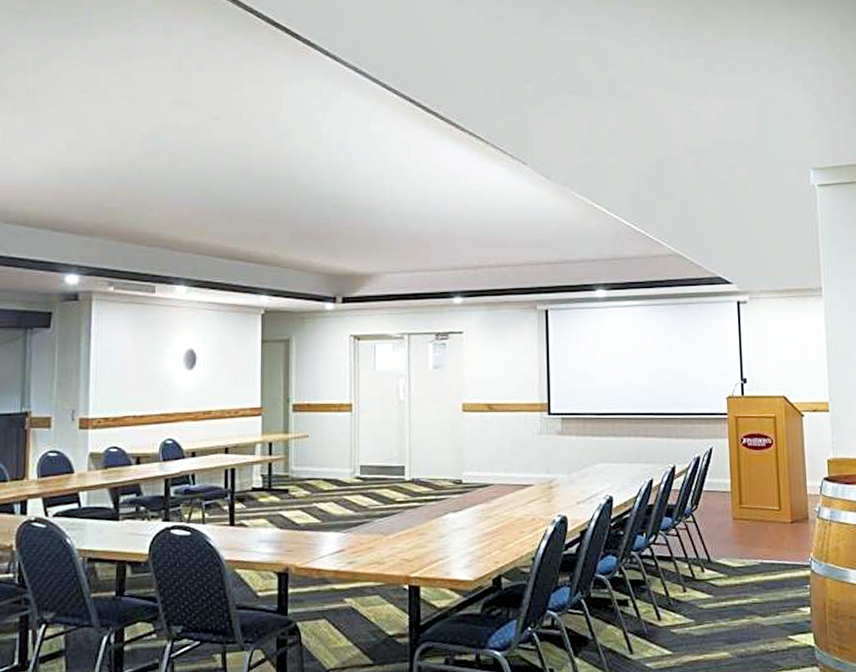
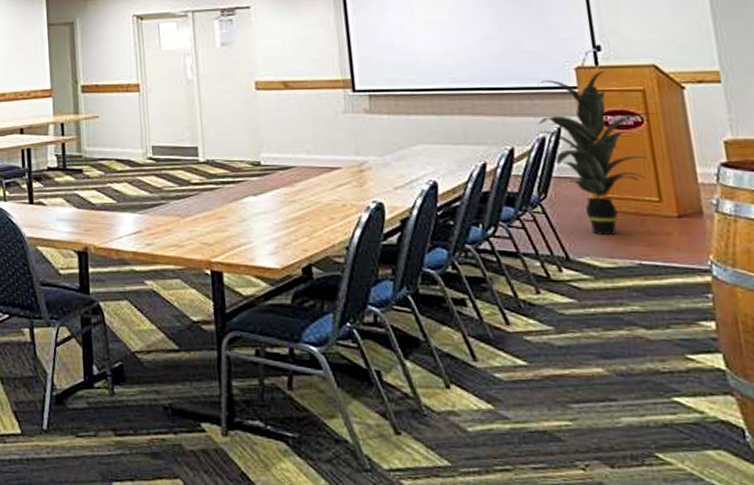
indoor plant: none [695,401,784,539] -> present [537,71,659,235]

